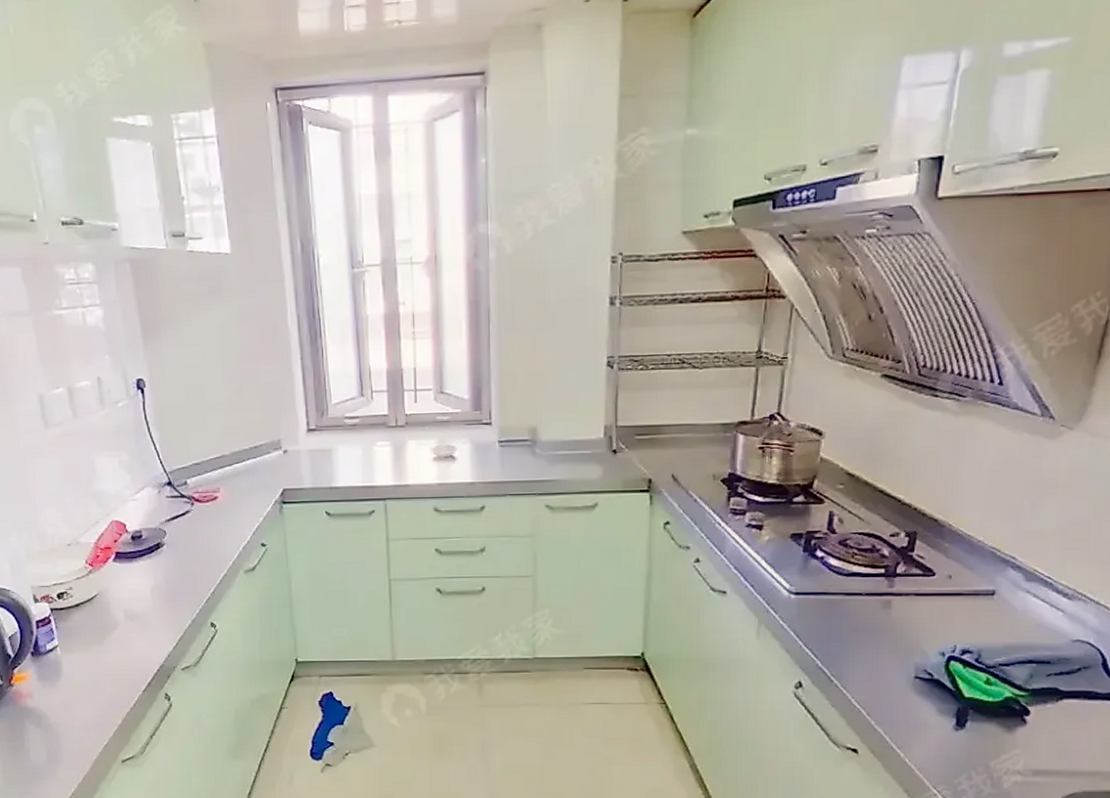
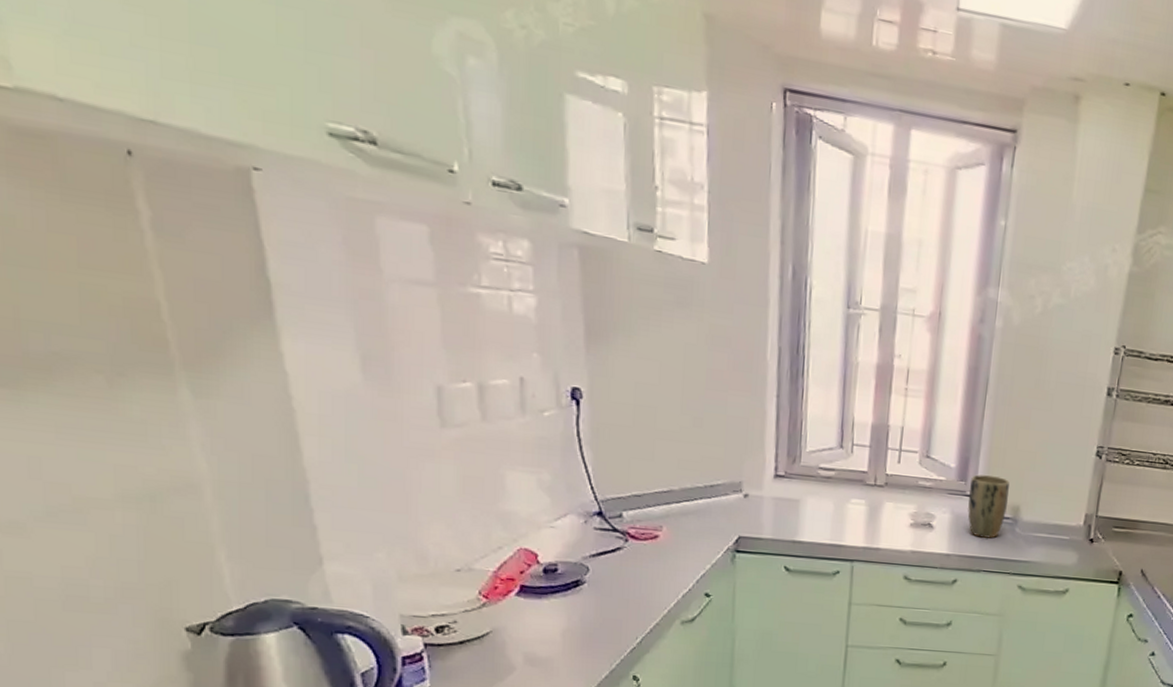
plant pot: none [485,401,524,462] -> present [967,474,1010,538]

